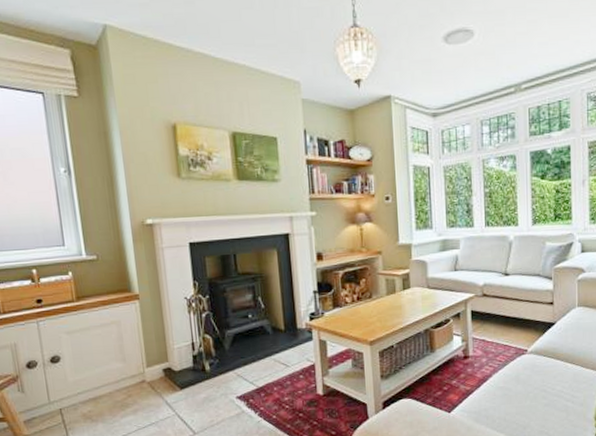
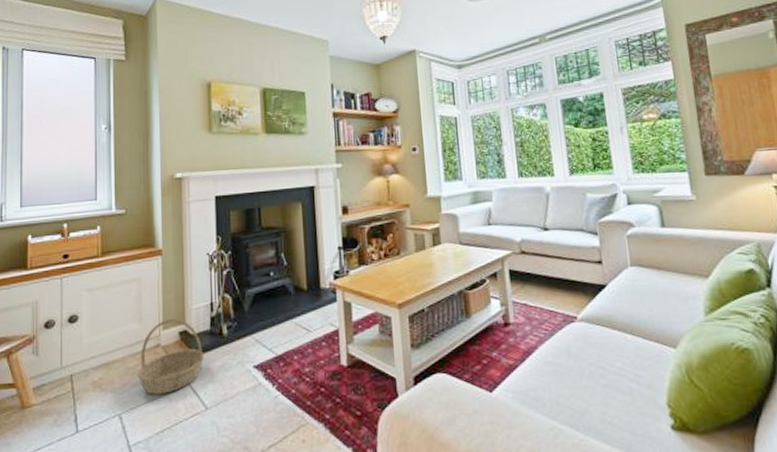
basket: none [125,358,190,424] -> present [137,319,205,395]

